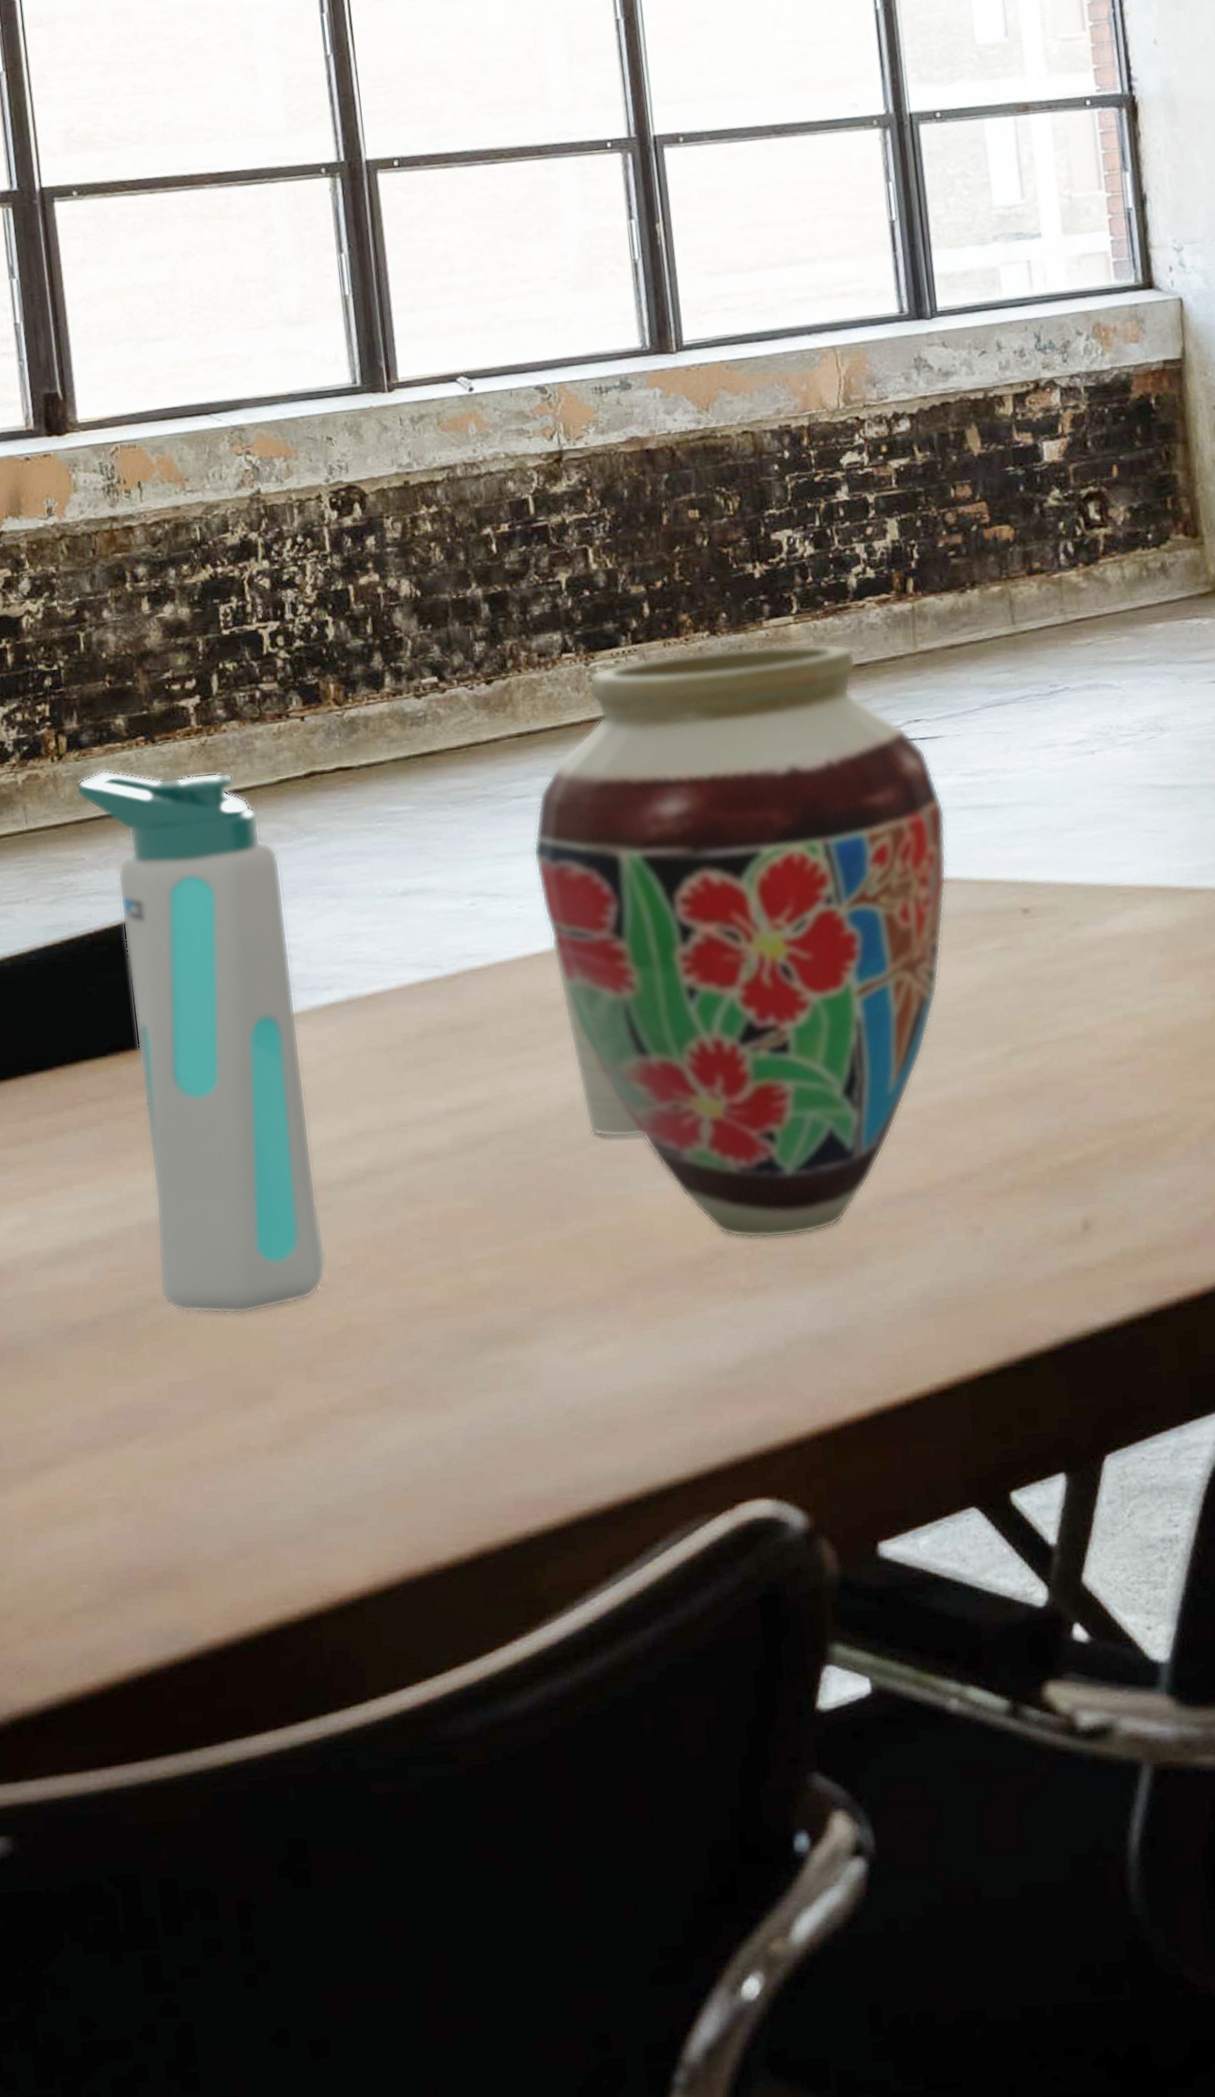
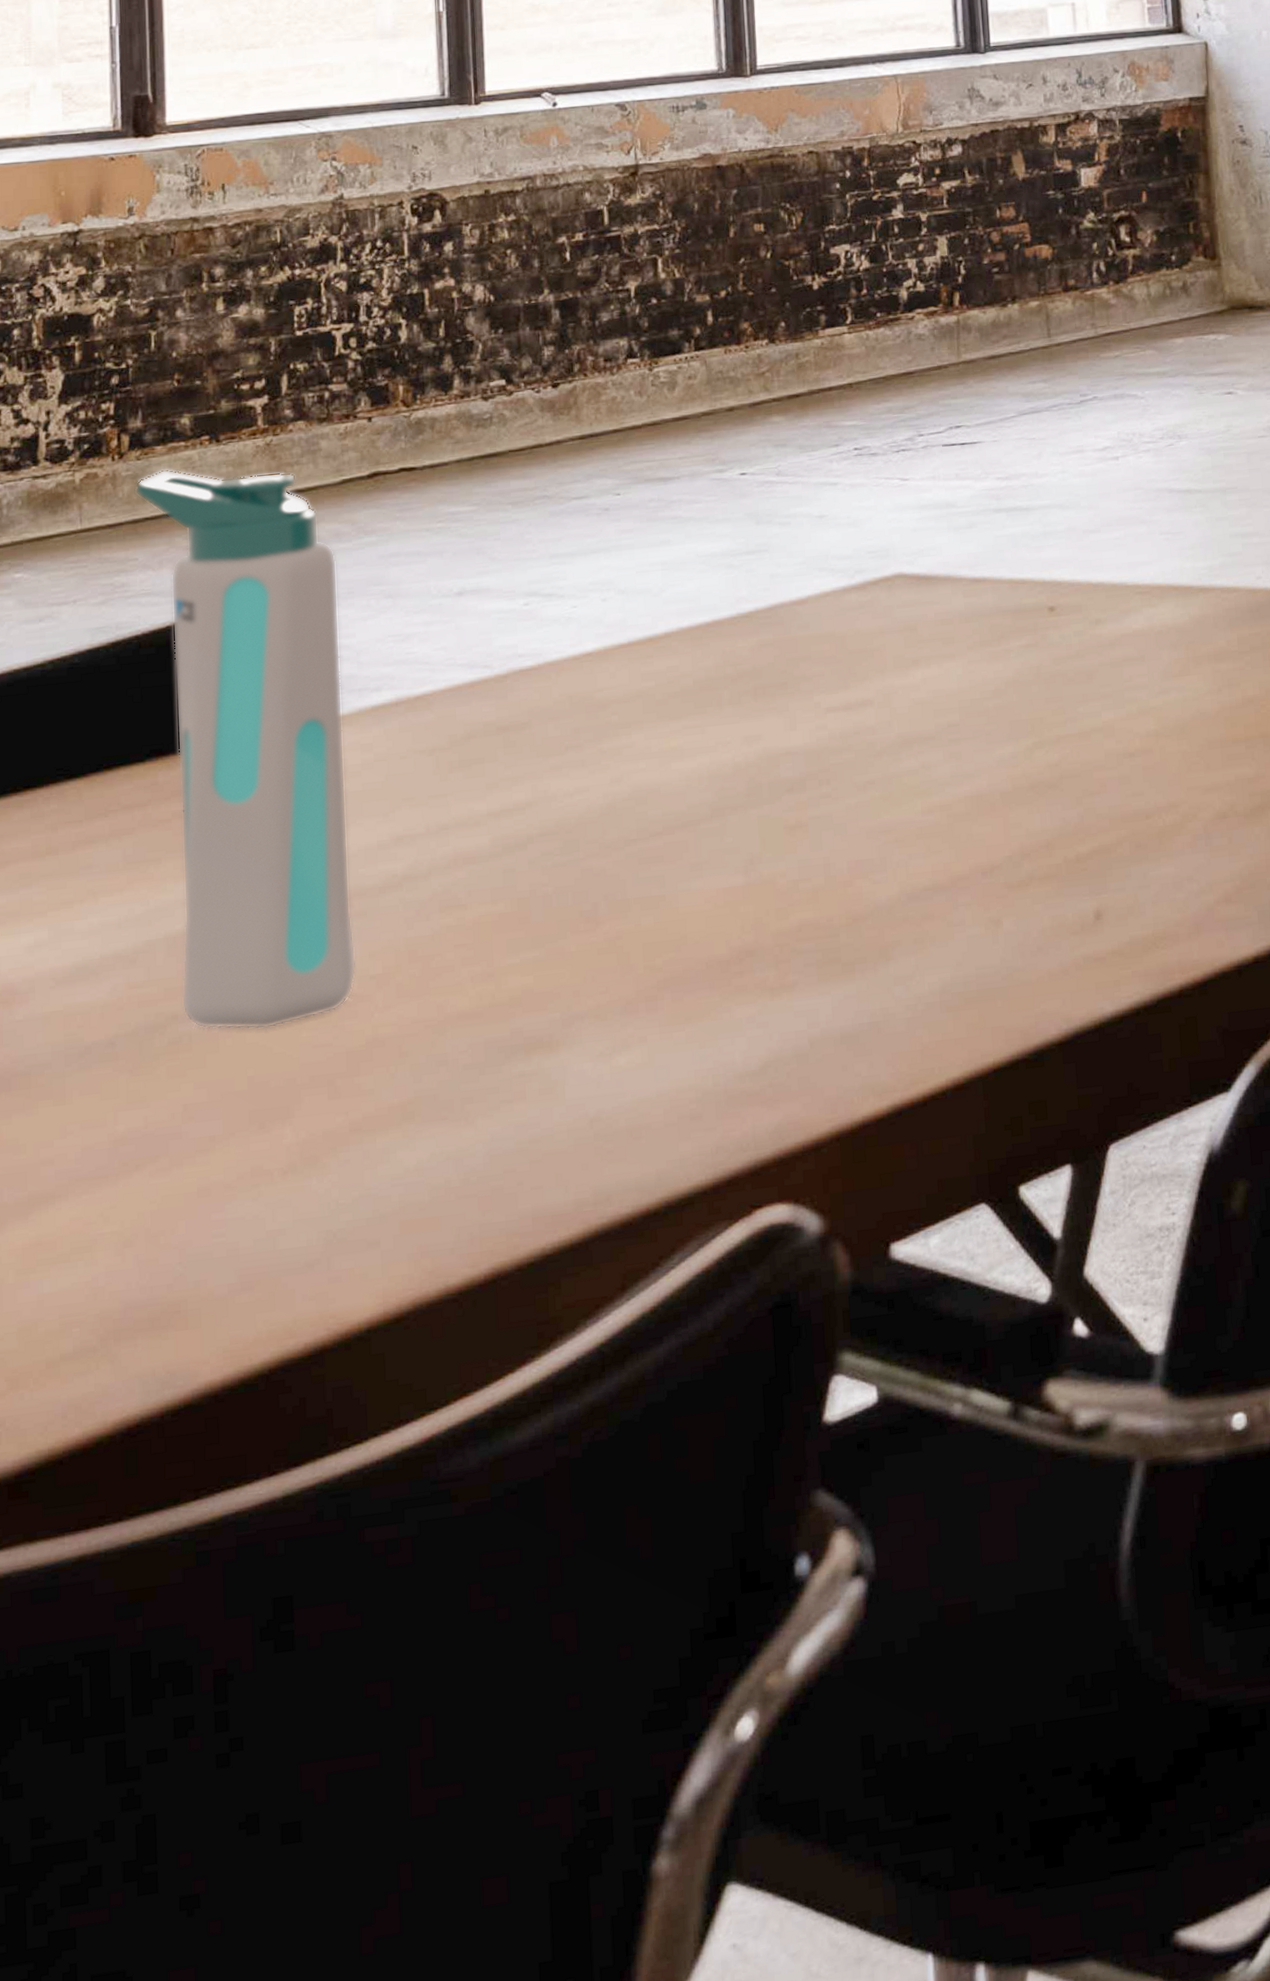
vase: present [533,643,947,1239] -> none [589,352,981,937]
cup: present [551,936,643,1138] -> none [601,635,681,837]

